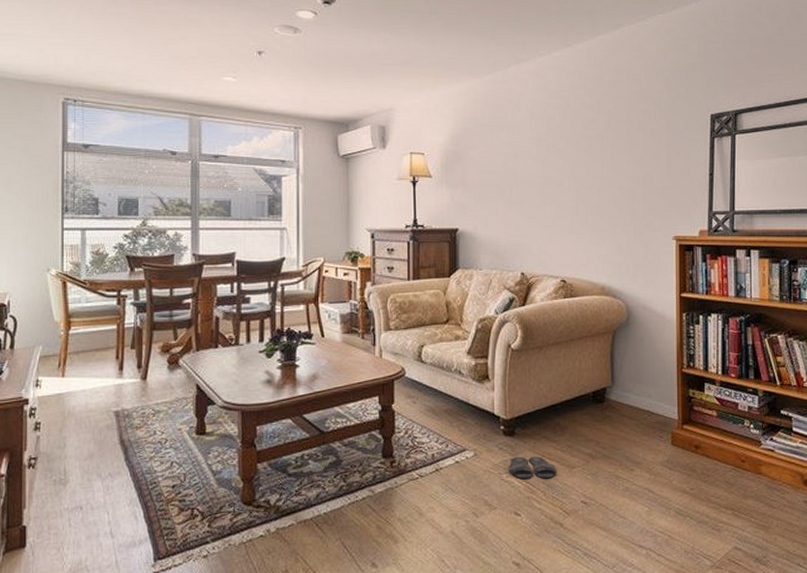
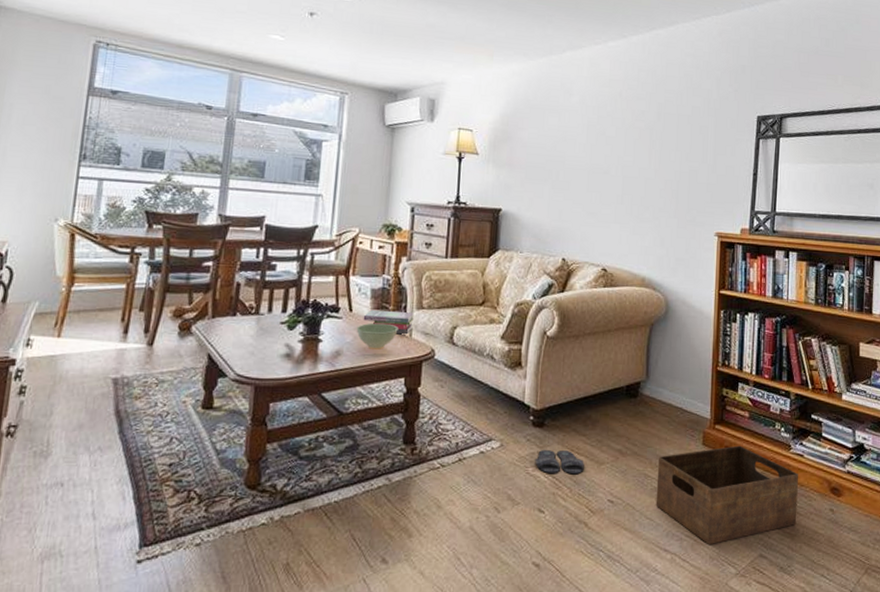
bowl: none [330,346,369,372] -> present [356,323,398,351]
books: none [335,334,383,356] -> present [363,309,414,335]
storage basket: none [628,444,770,540] -> present [655,445,798,546]

